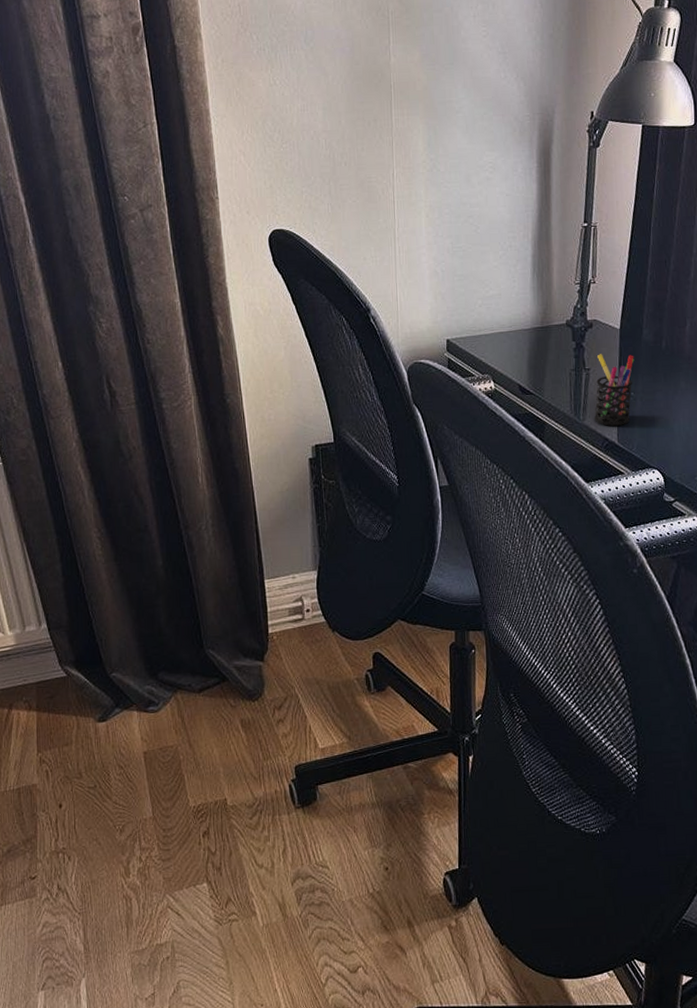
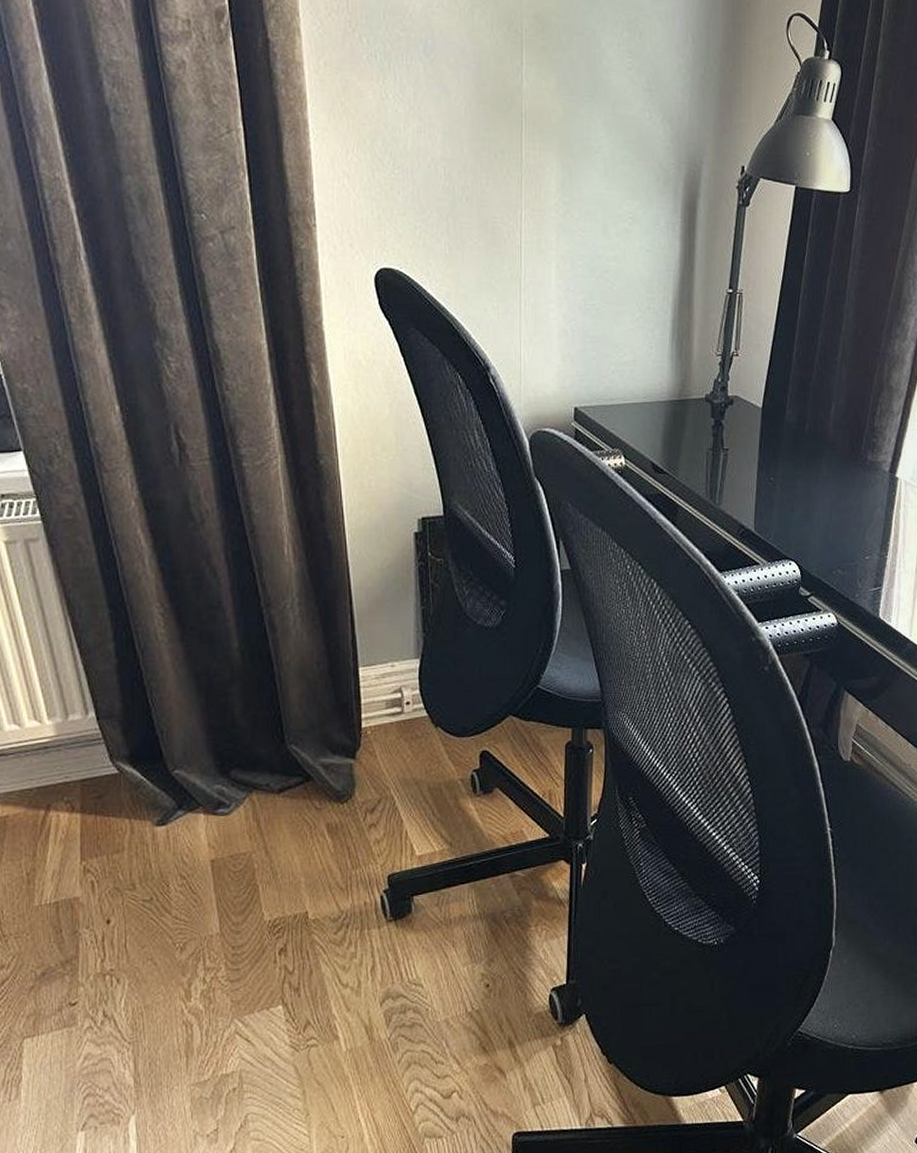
pen holder: present [595,354,634,426] -> none [731,433,776,512]

